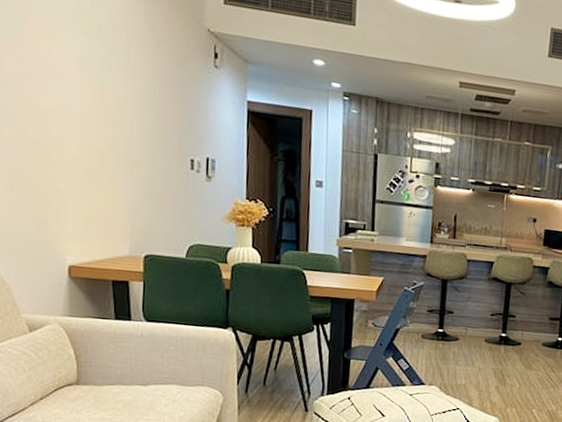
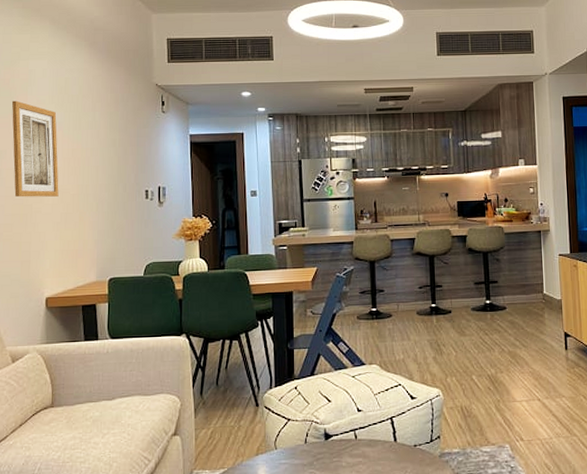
wall art: none [21,16,84,149] -> present [12,100,59,197]

